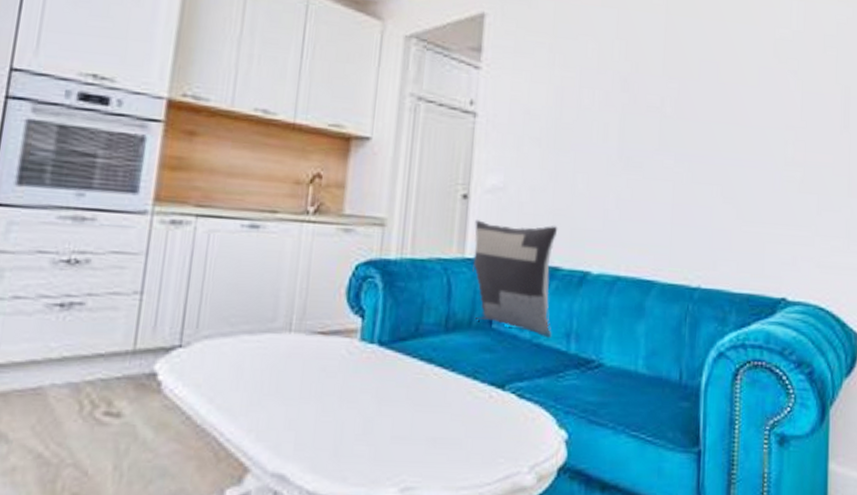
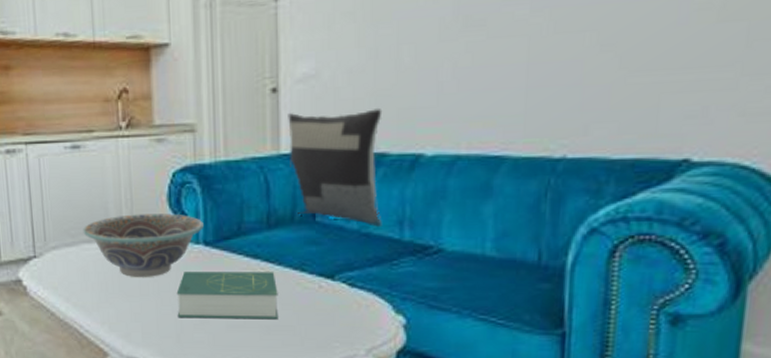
decorative bowl: none [245,305,381,378] -> present [83,213,204,277]
book: none [338,374,449,430] -> present [176,272,279,319]

